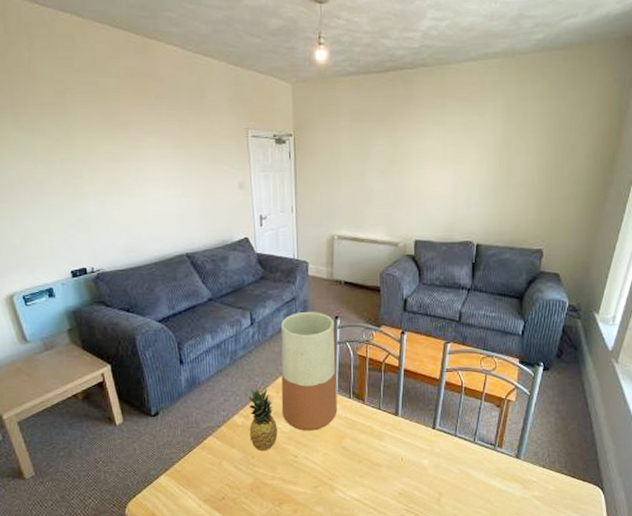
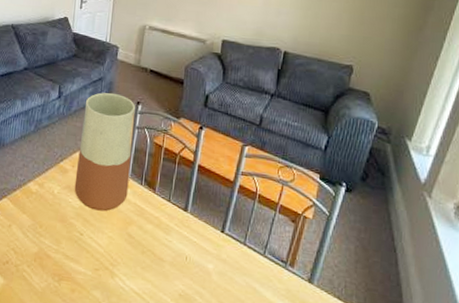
fruit: present [248,389,278,451] -> none [41,159,68,223]

